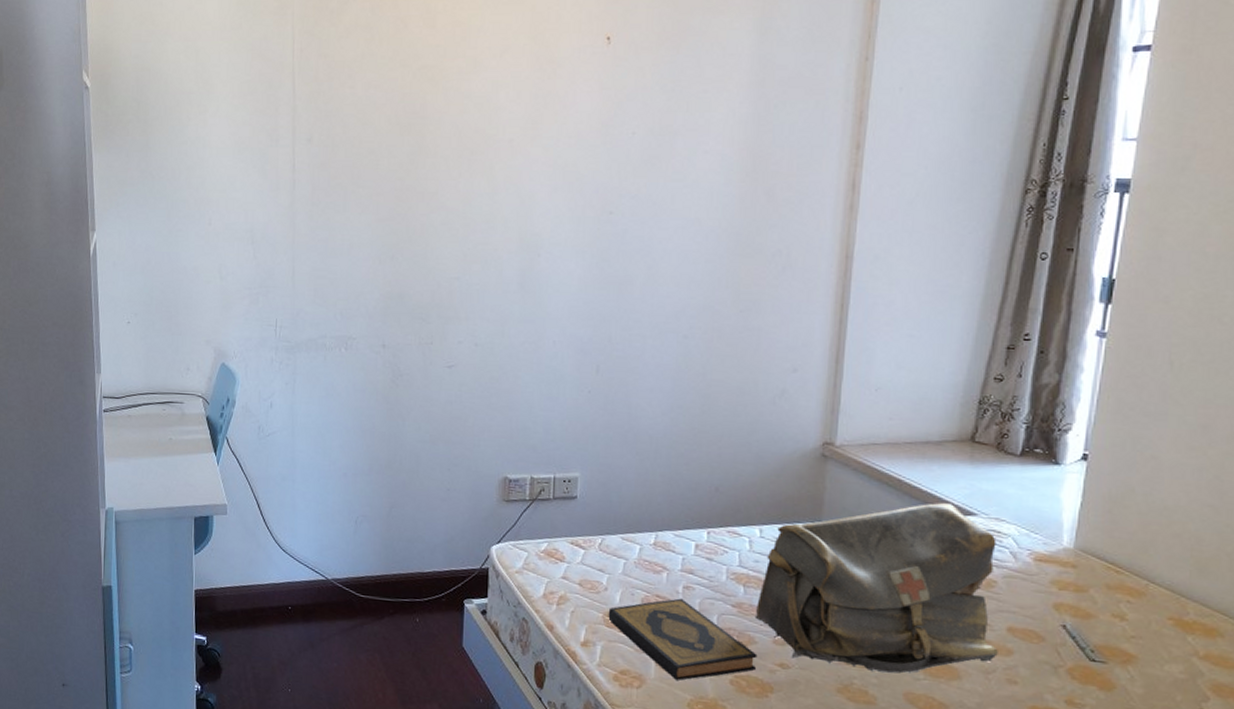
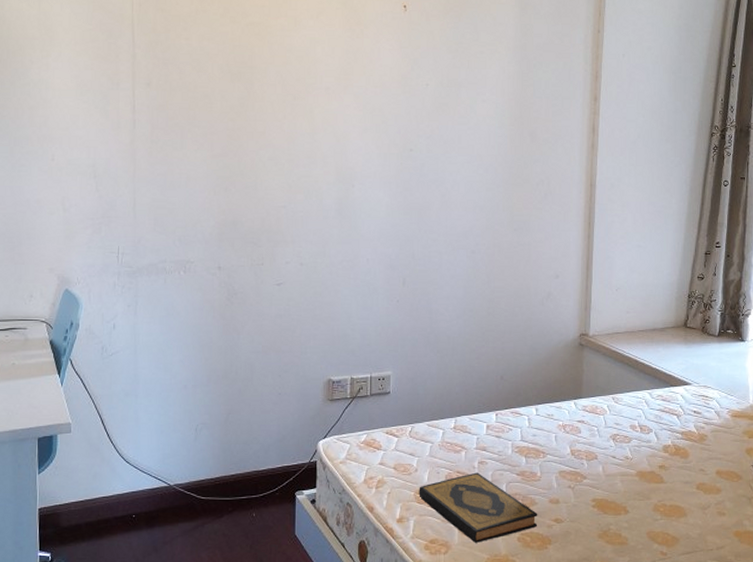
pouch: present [754,502,998,674] -> none [534,376,711,518]

